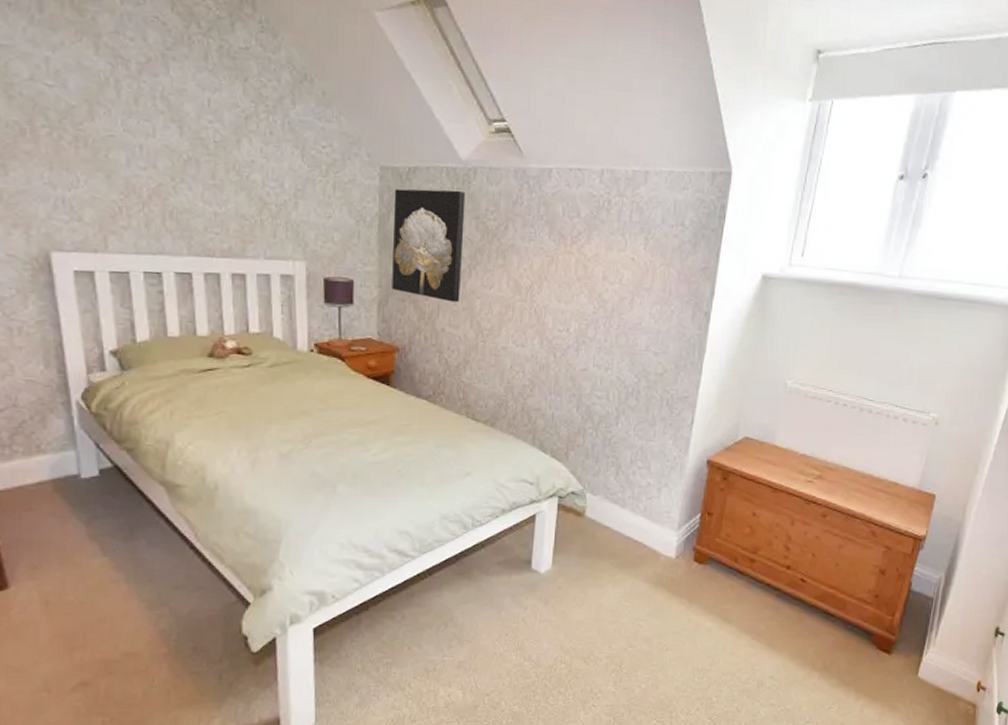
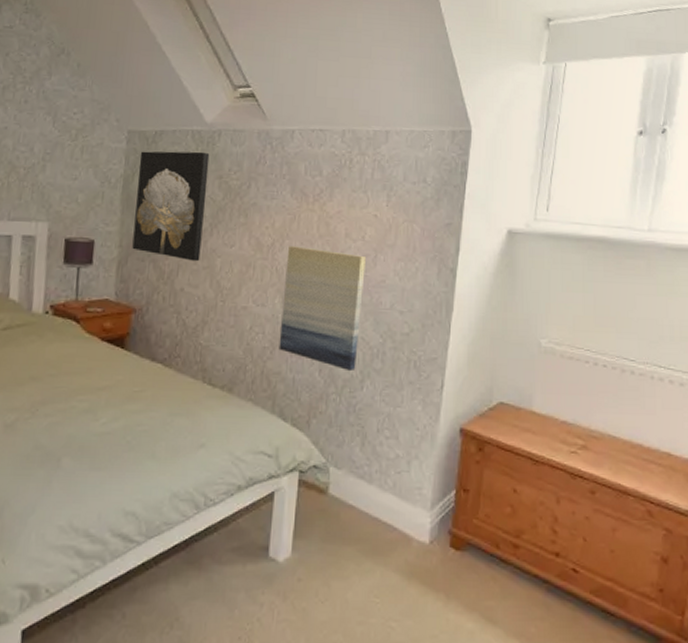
wall art: none [538,288,623,409] -> present [278,246,366,372]

